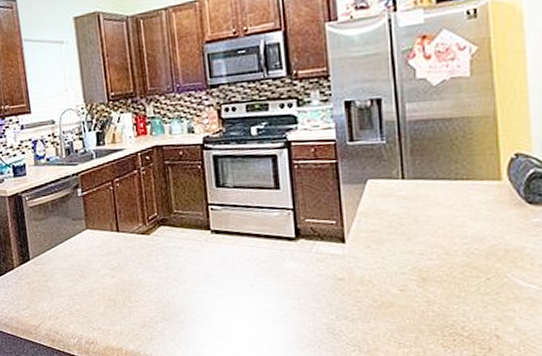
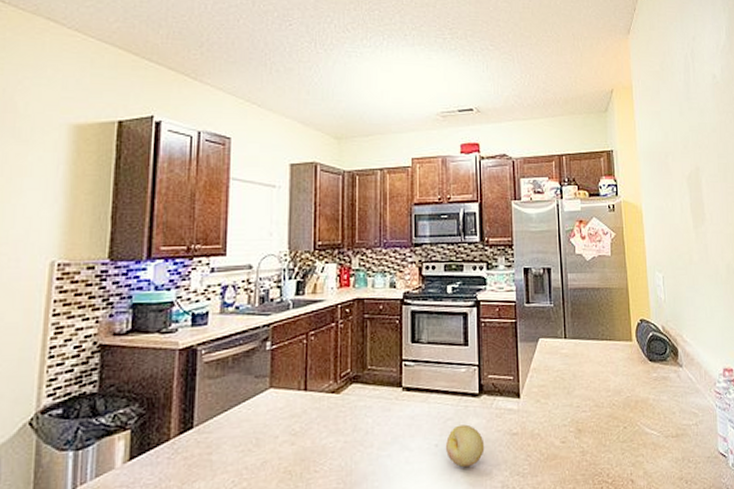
fruit: none [262,267,305,308] -> present [446,424,485,468]

